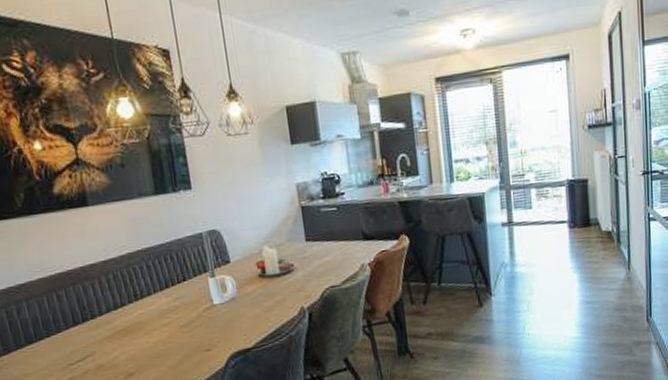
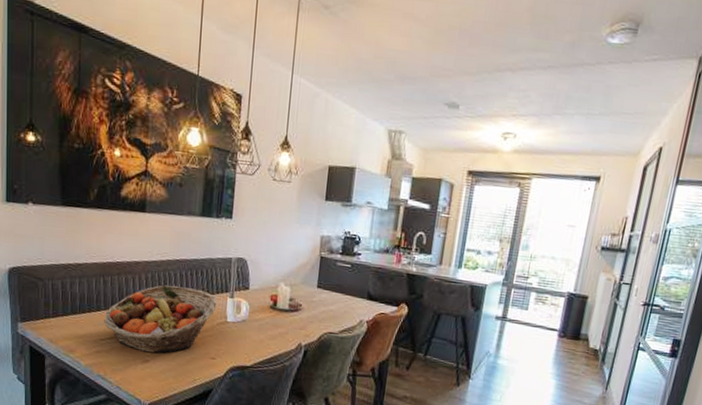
fruit basket: none [68,277,198,366] -> present [104,285,217,354]

